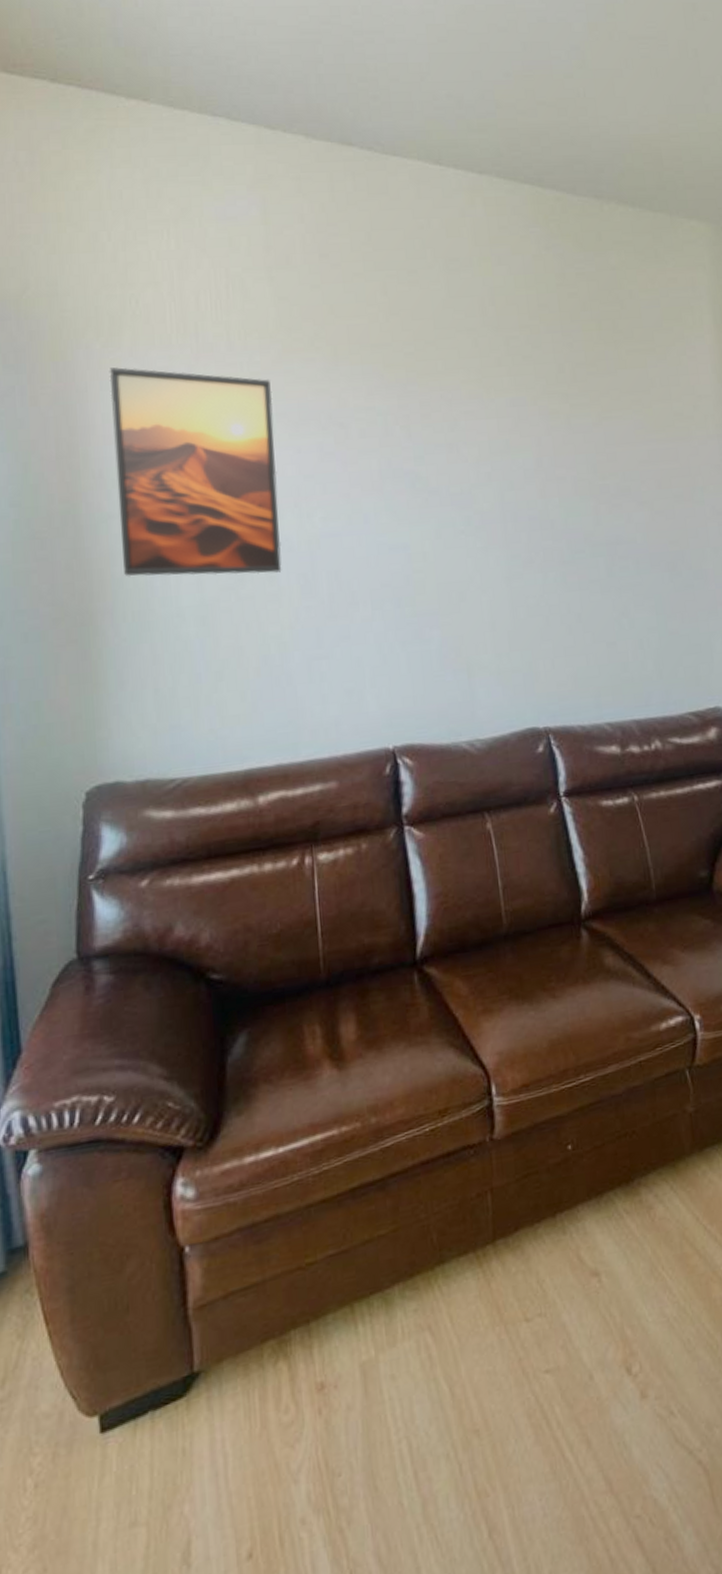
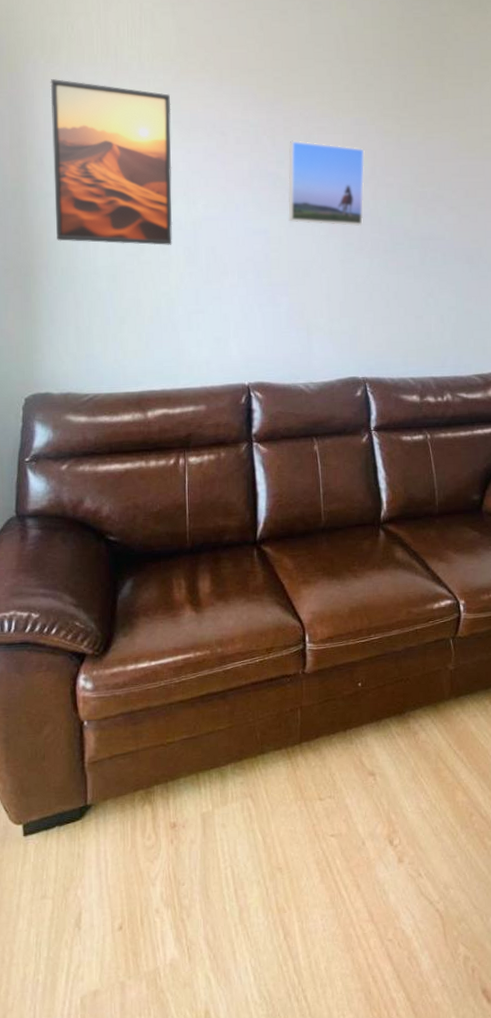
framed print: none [429,429,531,534] -> present [288,140,365,226]

